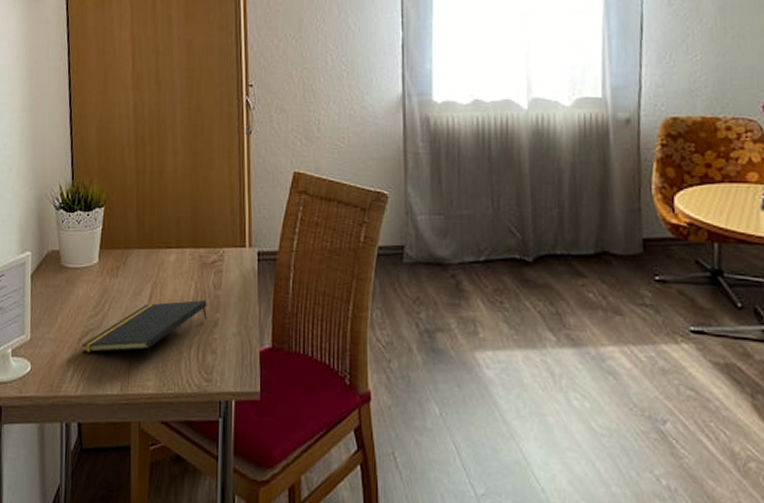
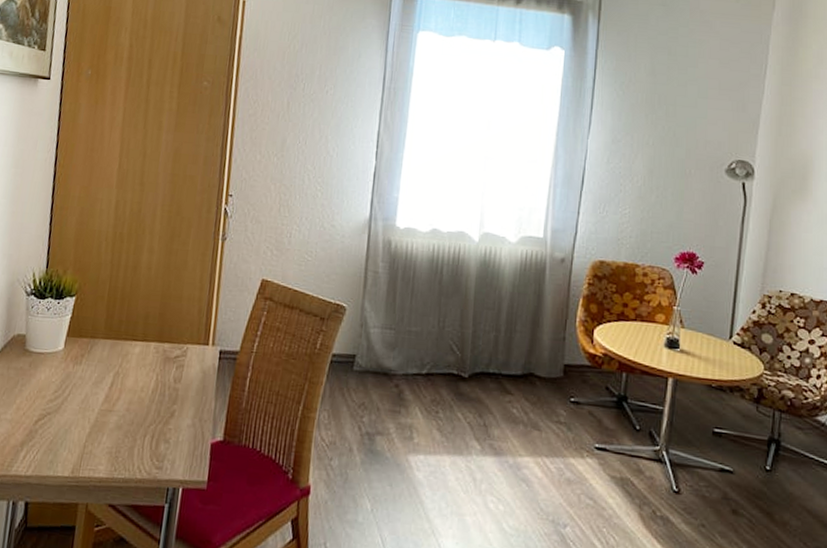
notepad: present [81,300,207,353] -> none [37,391,166,436]

